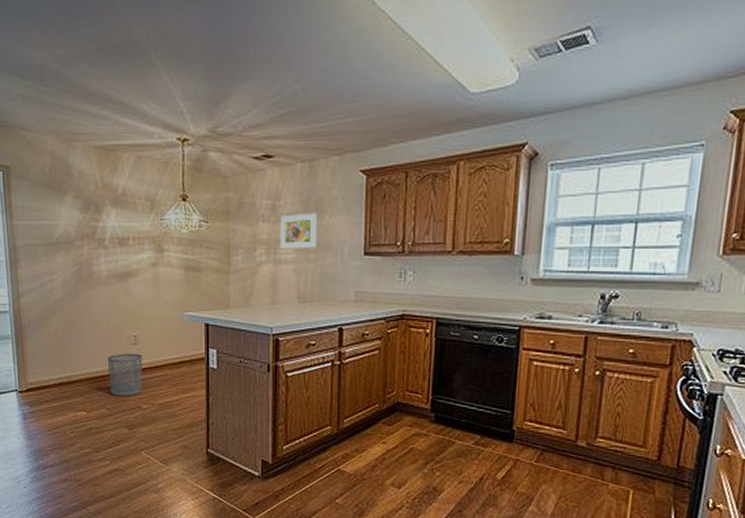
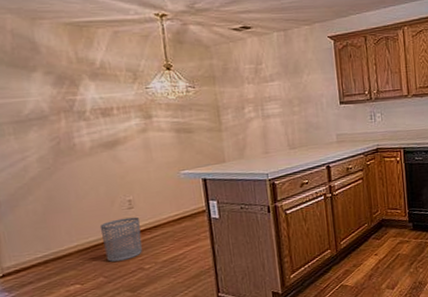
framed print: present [280,212,317,250] -> none [263,72,299,106]

